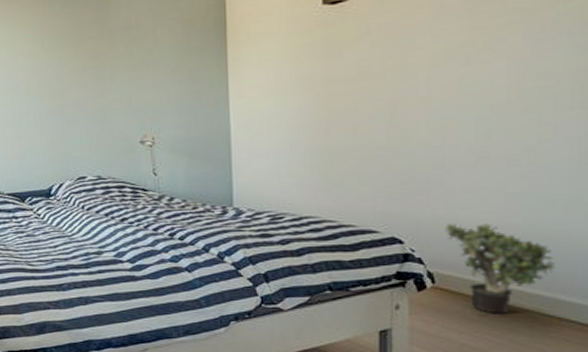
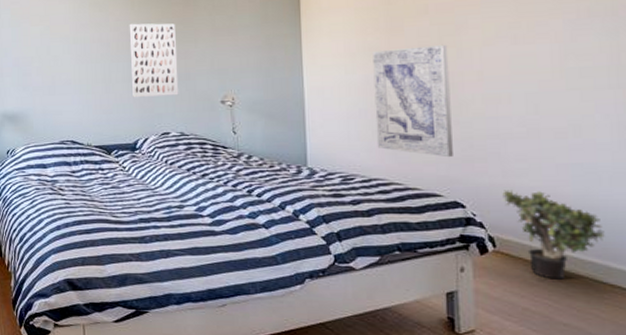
wall art: none [39,59,95,142] -> present [129,23,179,98]
wall art: none [307,68,392,192] -> present [373,44,453,158]

